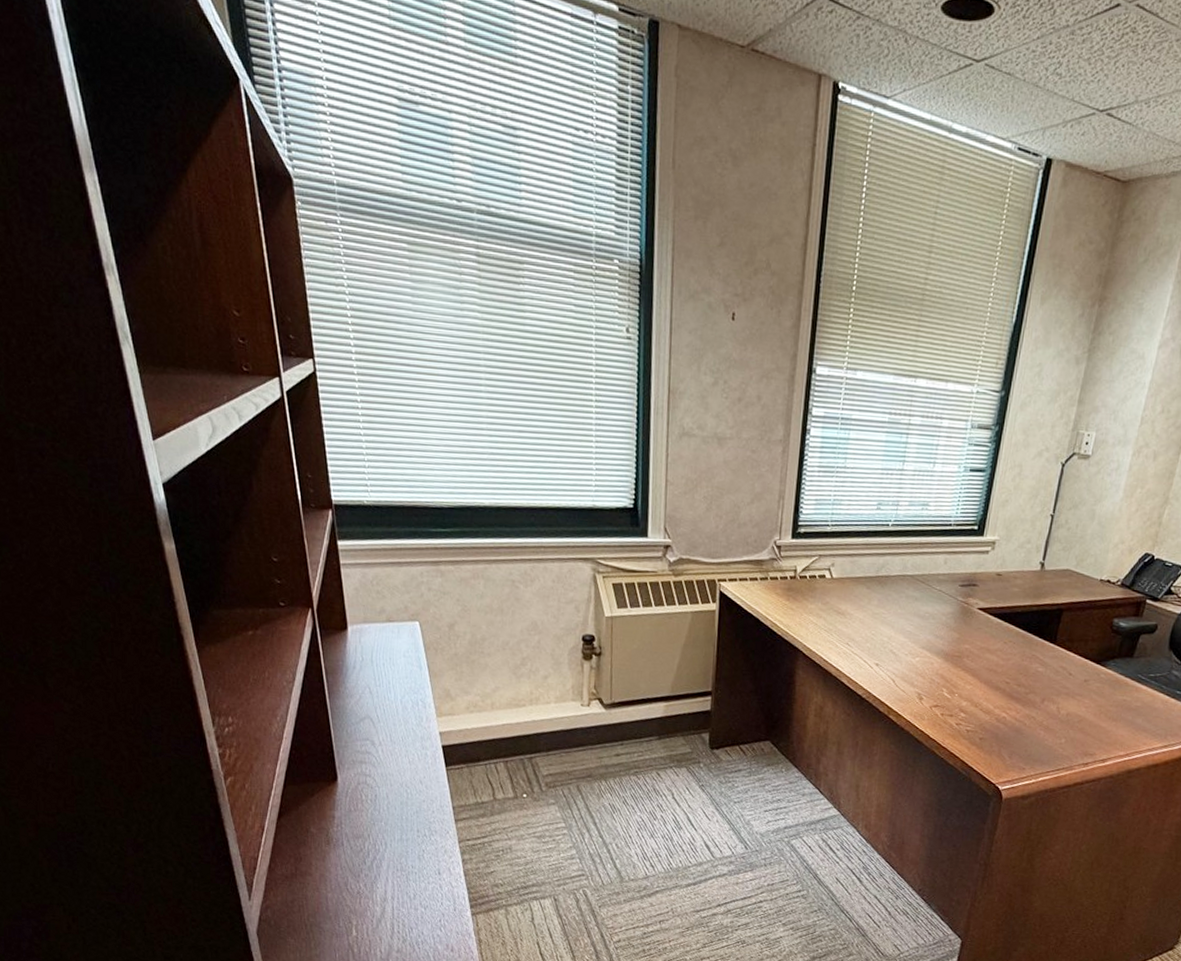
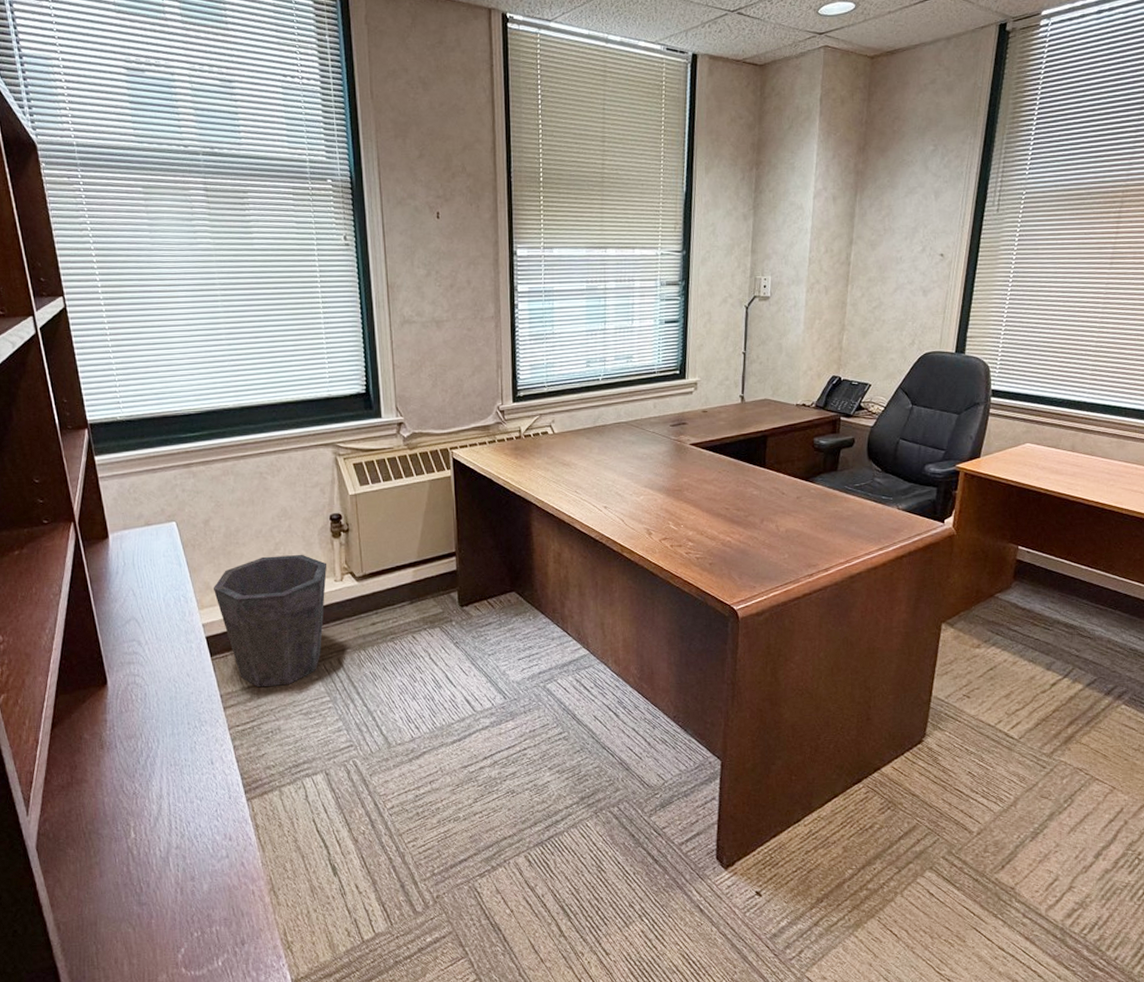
waste bin: none [453,670,575,806] -> present [213,554,327,688]

